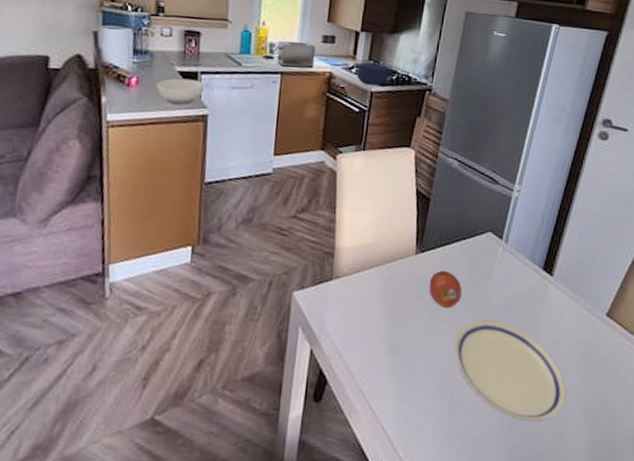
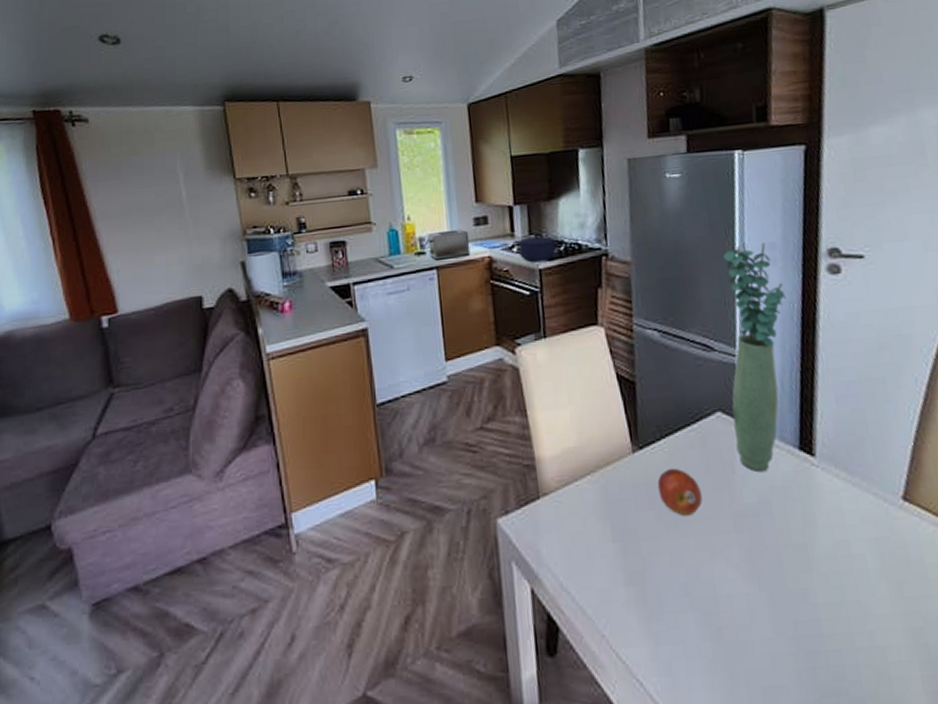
bowl: present [155,78,206,104] -> none [309,292,360,322]
plate: present [454,320,566,422] -> none [707,525,877,659]
vase: none [496,97,563,282] -> present [722,240,786,471]

